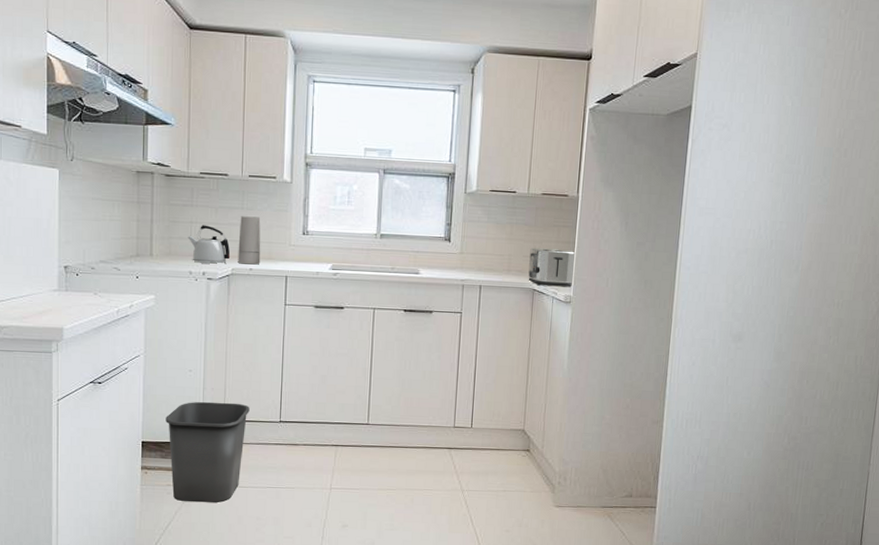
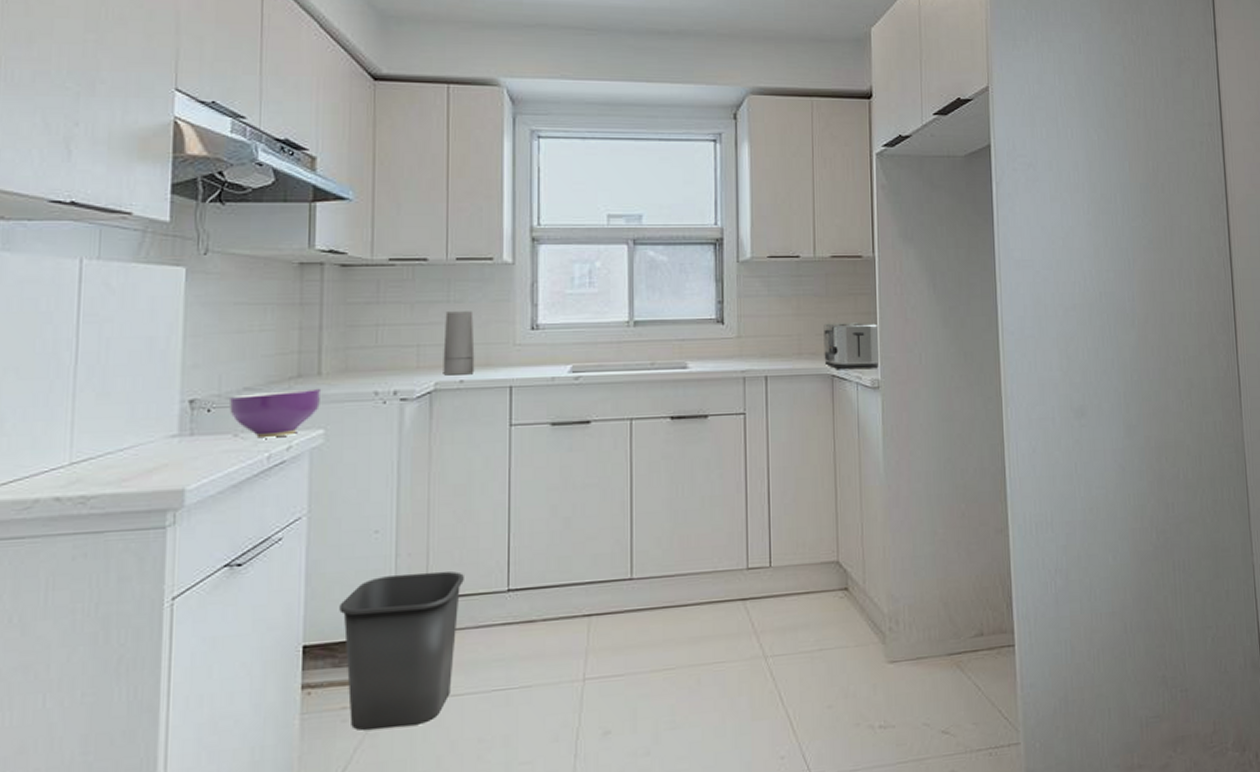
bowl: none [90,265,153,298] -> present [228,388,322,439]
kettle: present [188,225,231,265] -> none [372,327,433,381]

